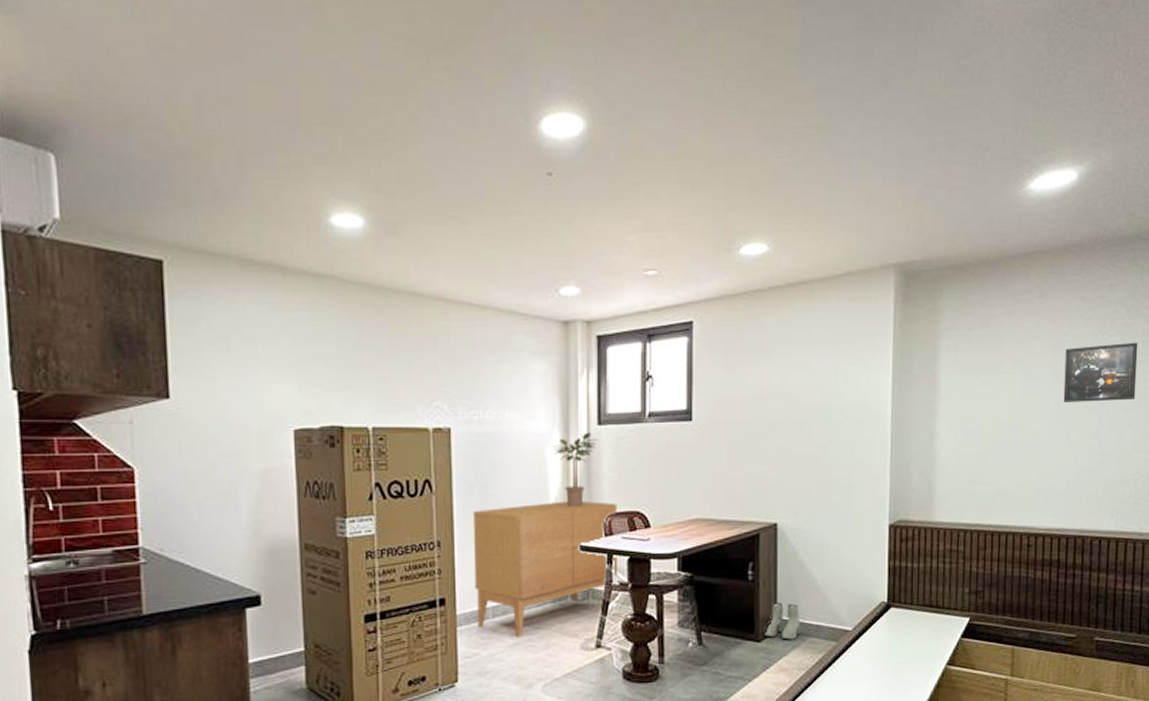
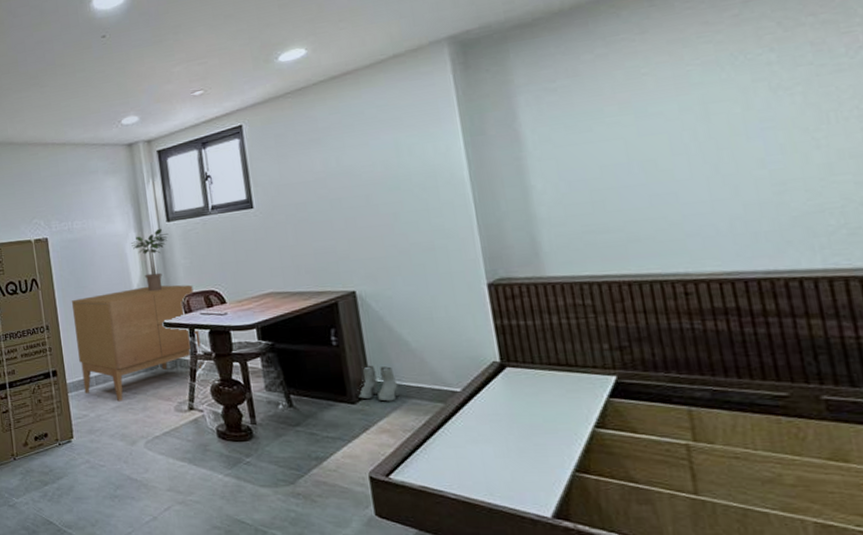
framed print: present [1063,342,1138,402] -> none [692,54,818,135]

